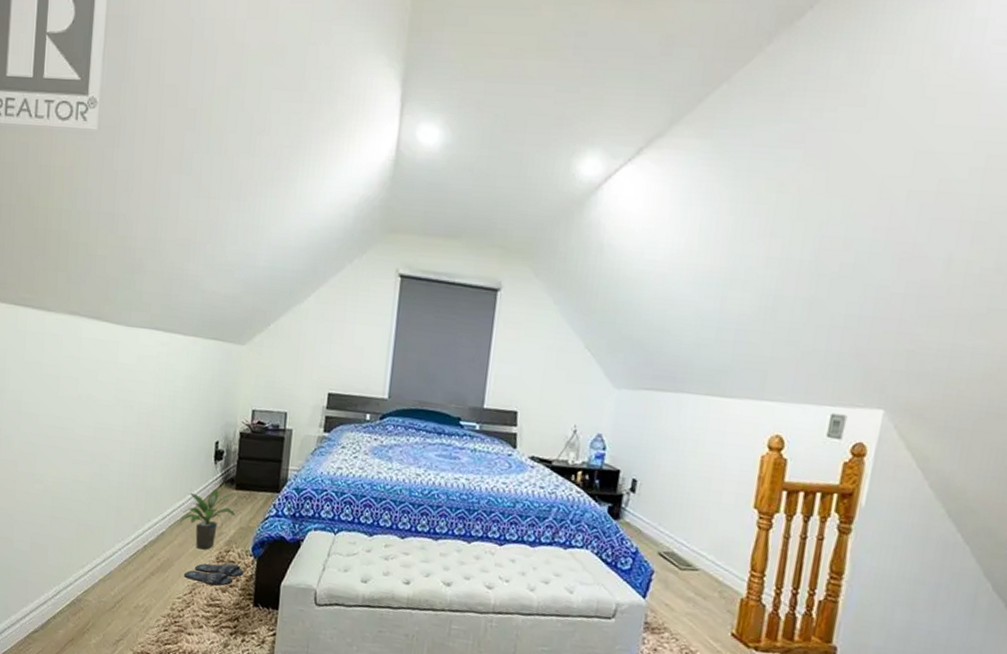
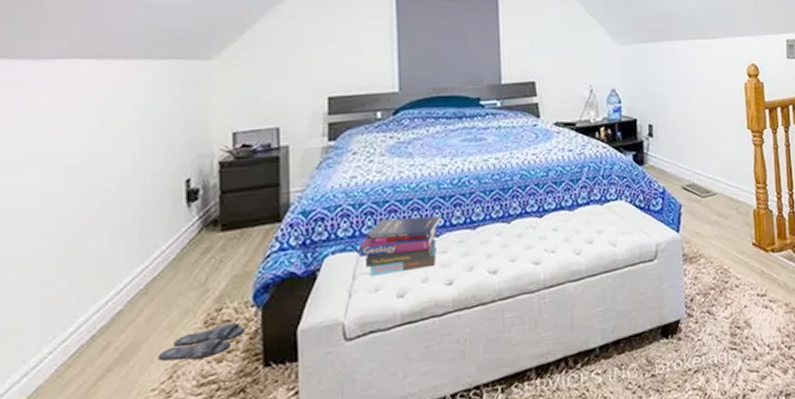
potted plant: present [179,489,235,550] -> none [144,237,224,319]
books: none [335,511,409,564] -> present [359,216,442,277]

